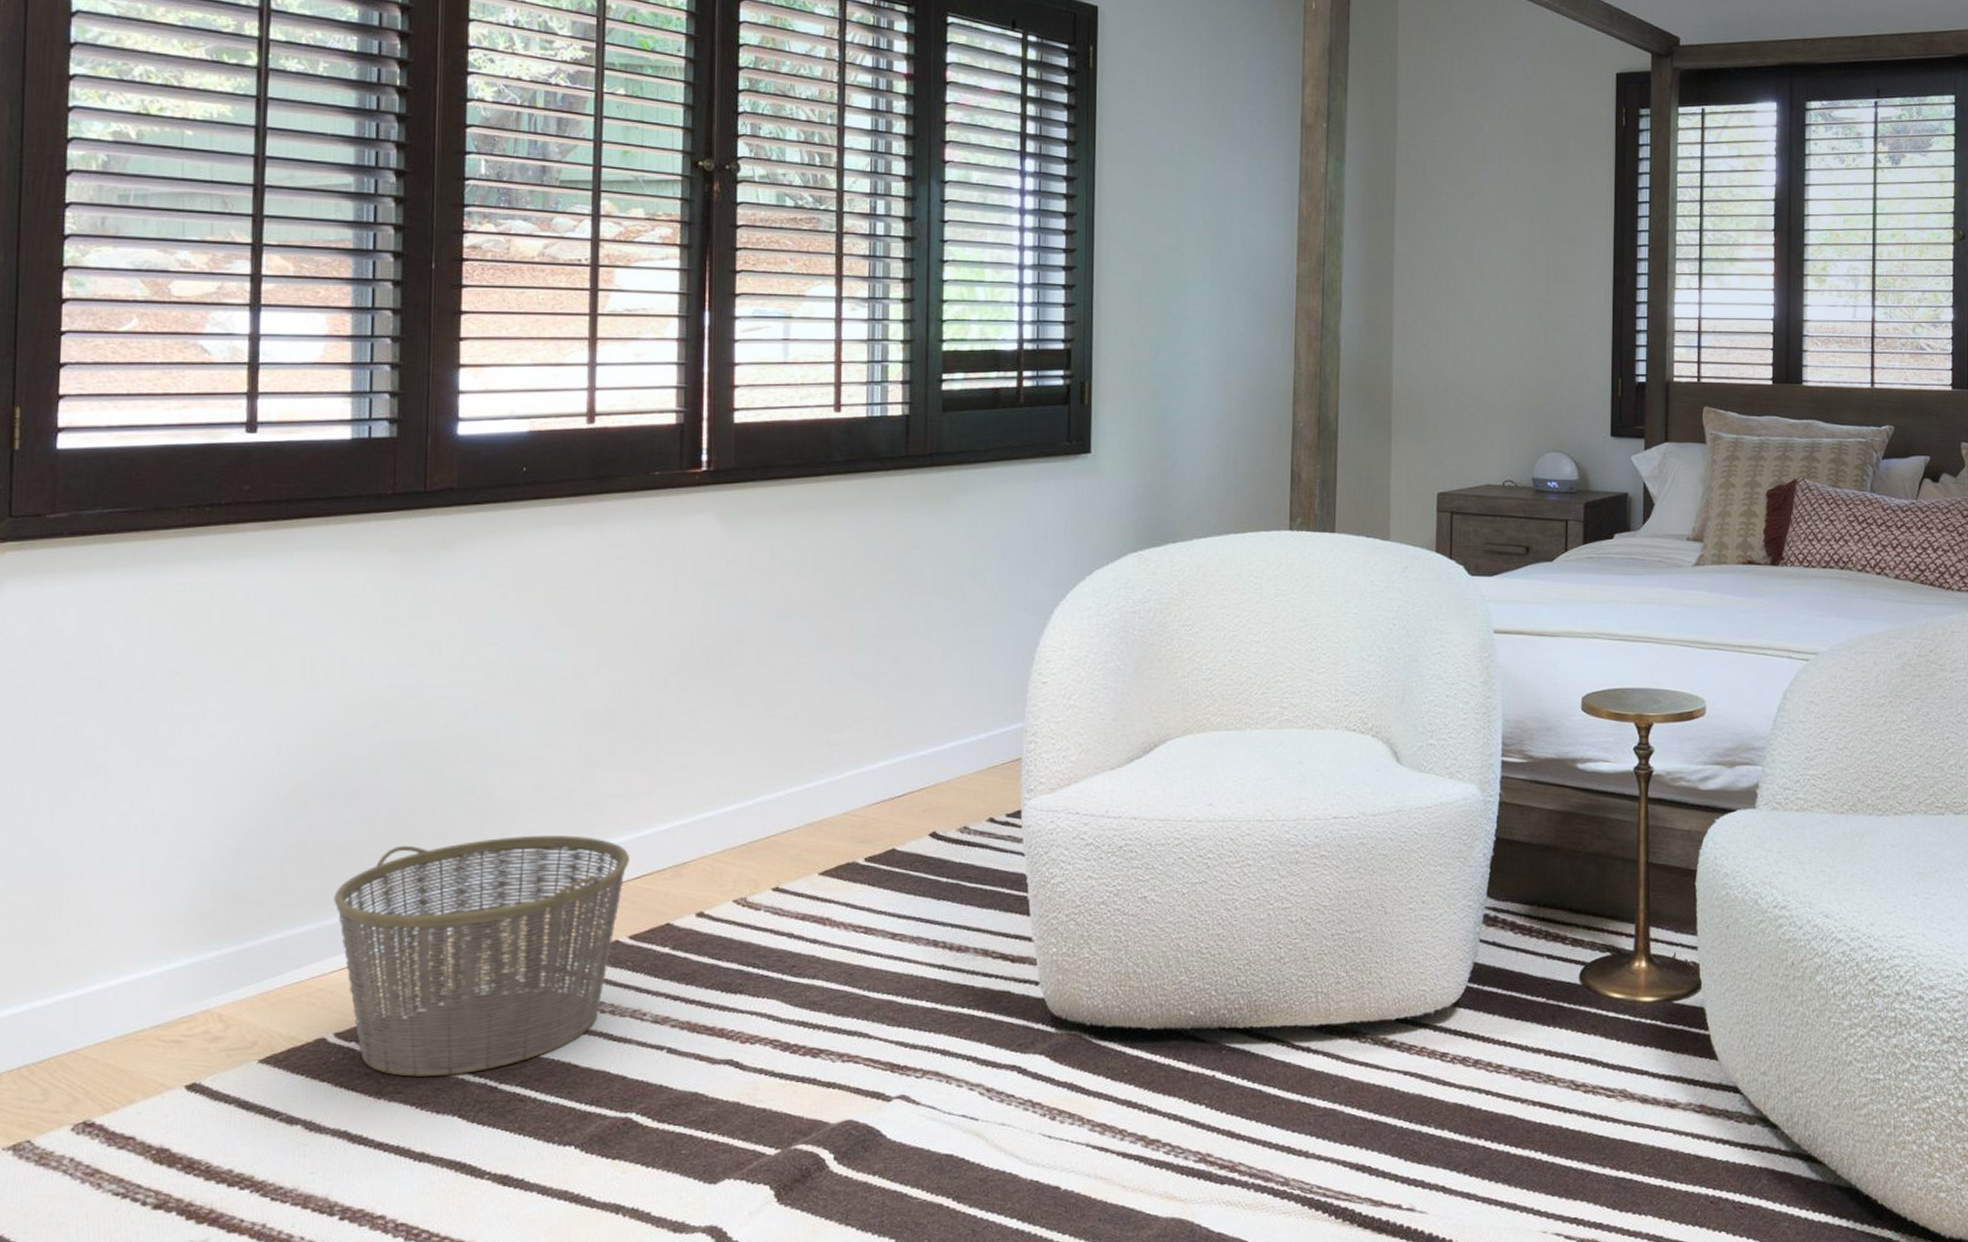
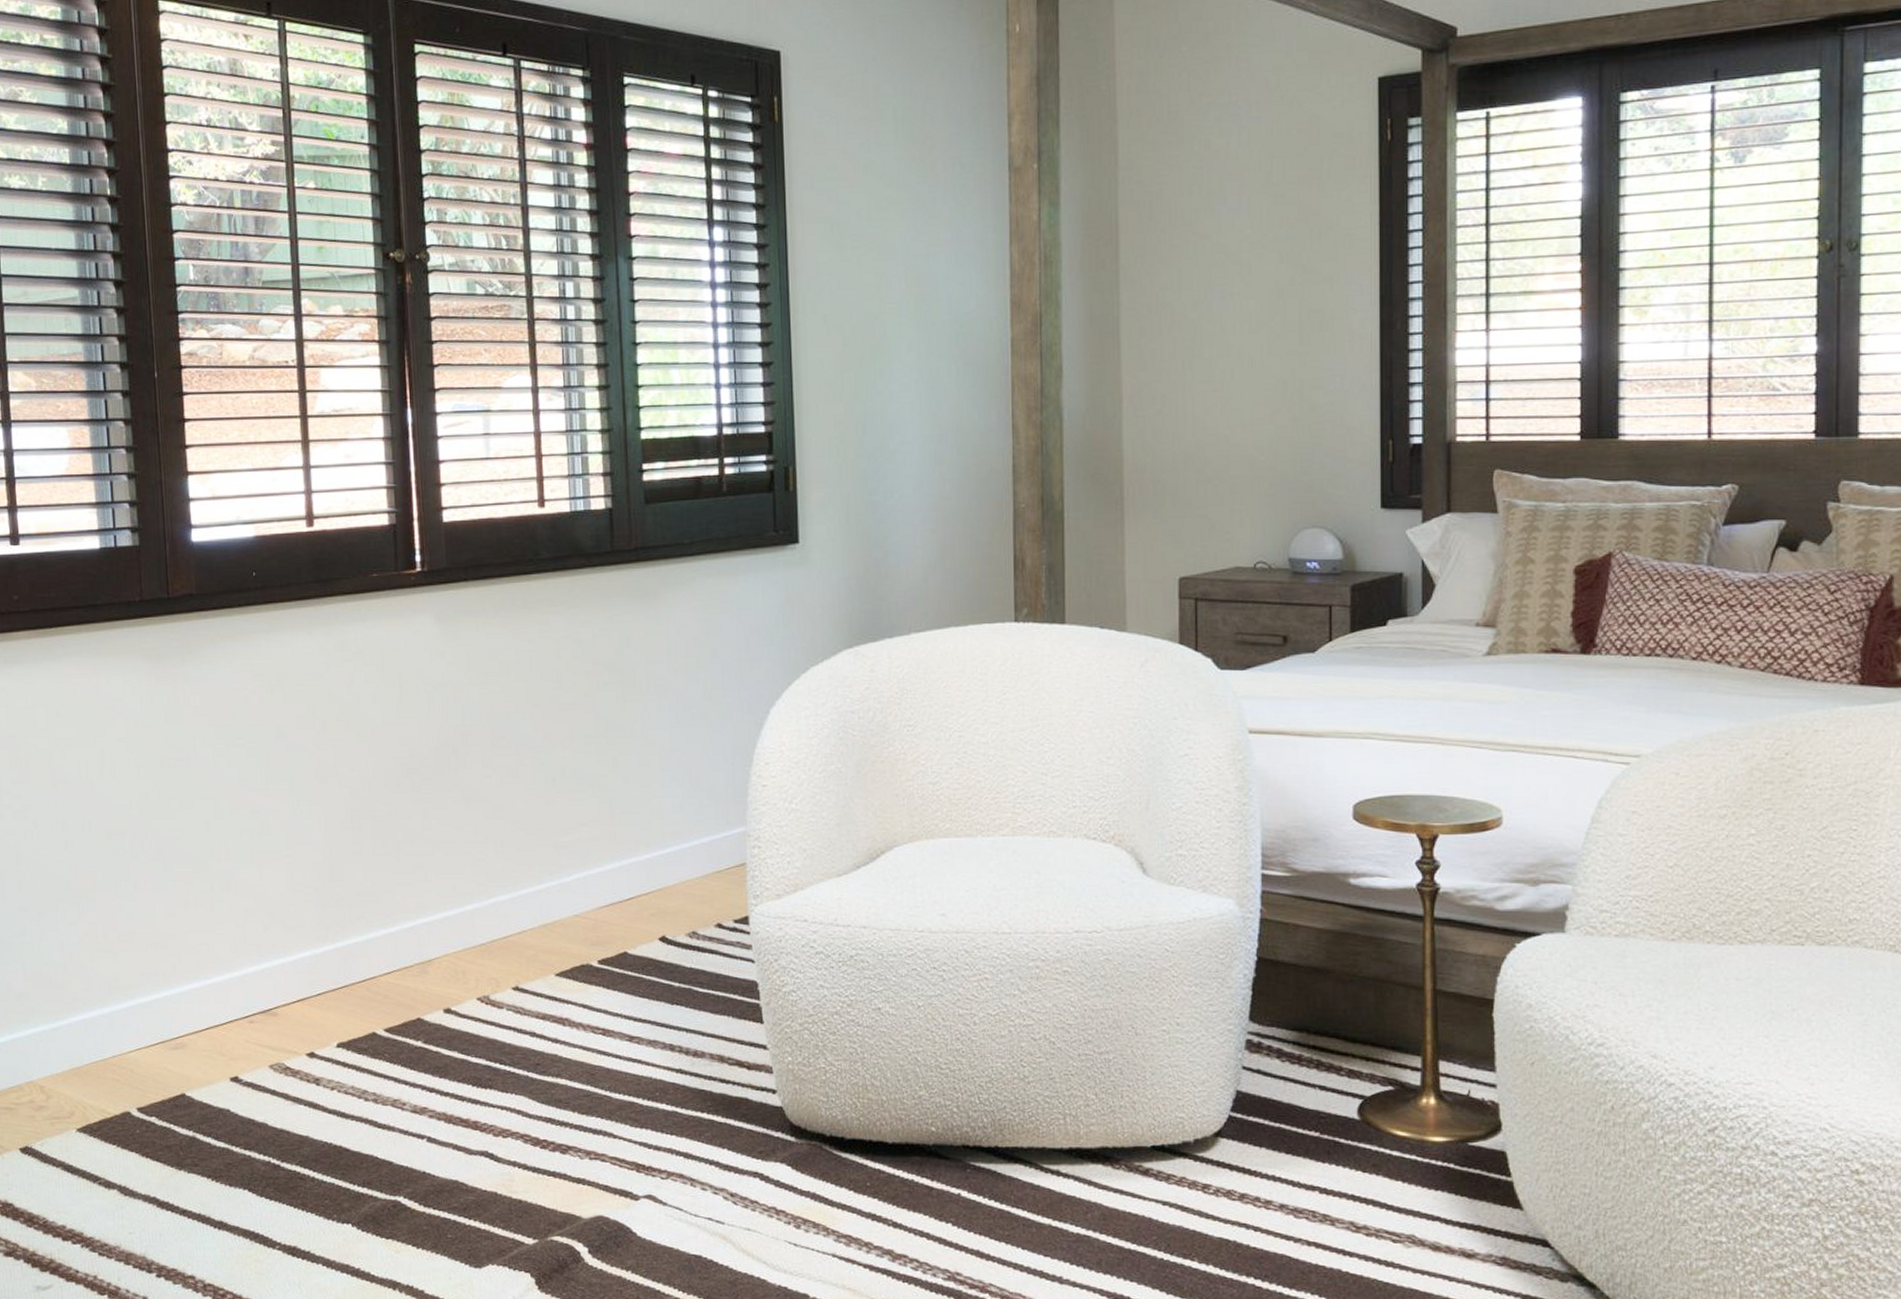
basket: present [334,835,631,1077] -> none [125,931,380,1152]

